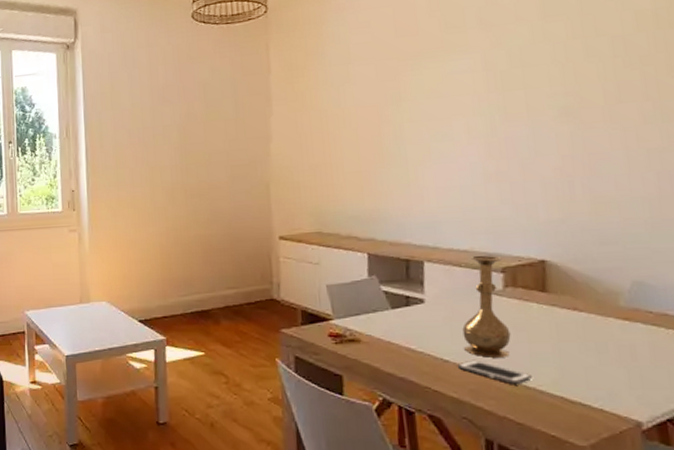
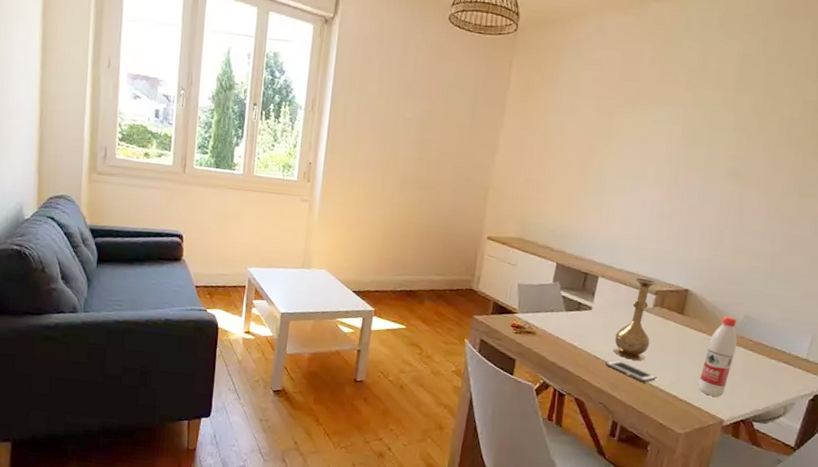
water bottle: none [590,286,633,392] -> present [697,316,737,397]

